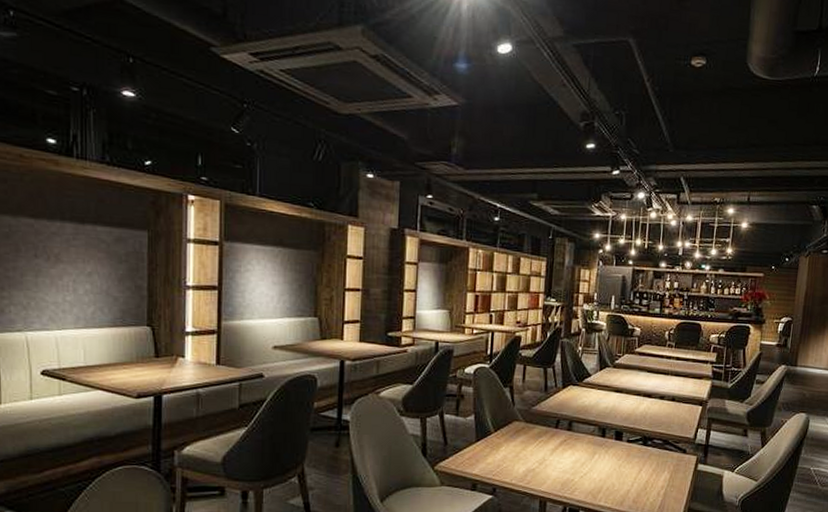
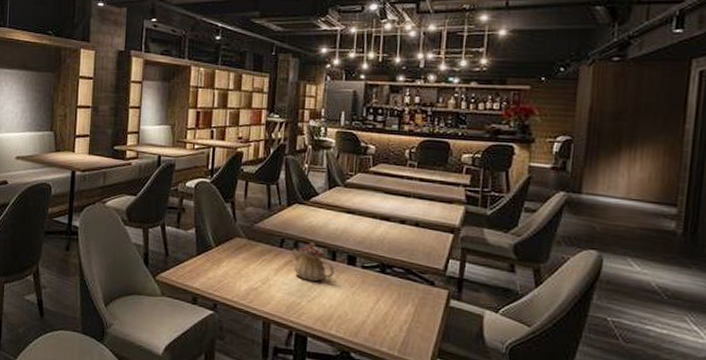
teapot: none [565,421,604,458] -> present [290,242,335,282]

